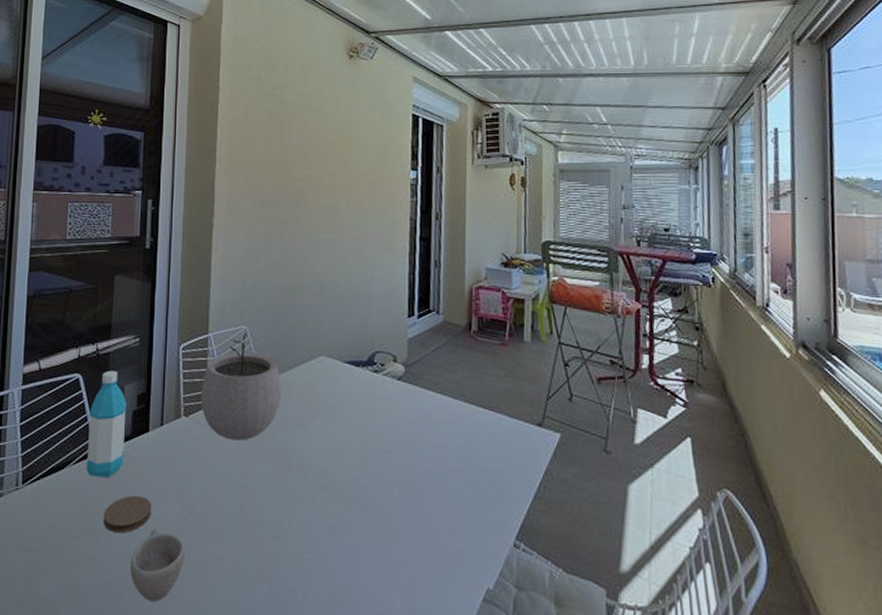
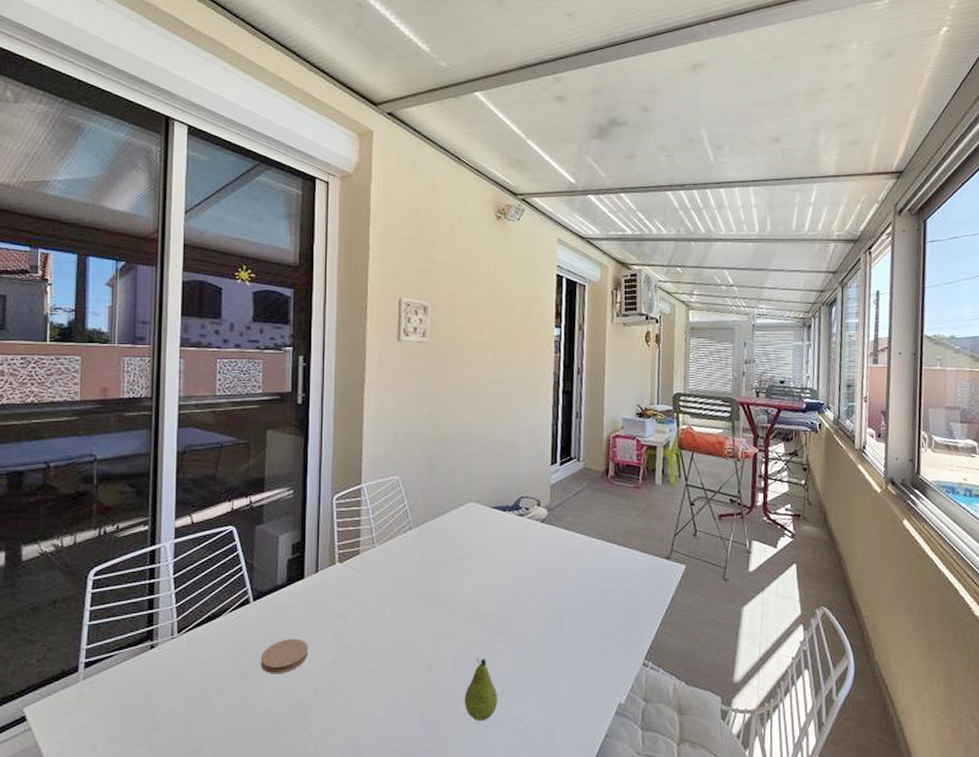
water bottle: present [86,370,127,477] -> none [242,522,282,623]
cup: present [130,529,185,601] -> none [288,668,341,734]
plant pot: present [200,332,281,441] -> none [354,482,432,583]
wall ornament: none [246,139,281,186] -> present [397,297,431,343]
fruit: none [314,527,352,600] -> present [464,658,498,722]

